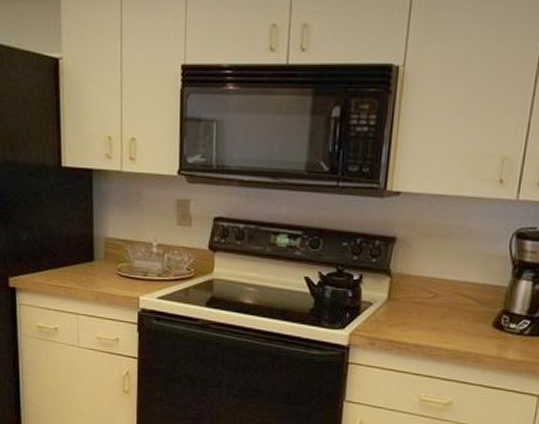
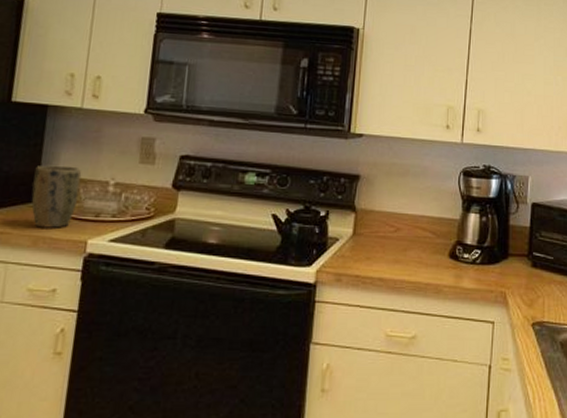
plant pot: none [89,227,128,285] -> present [31,165,82,228]

